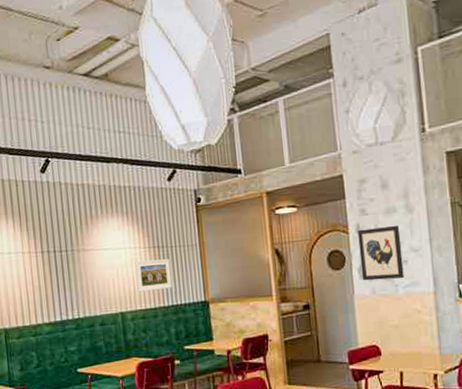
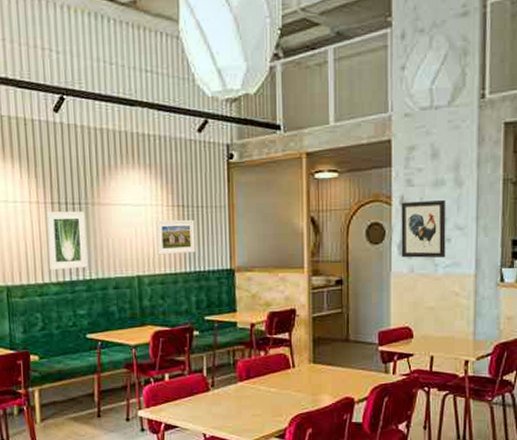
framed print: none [36,257,76,312] -> present [45,211,88,270]

